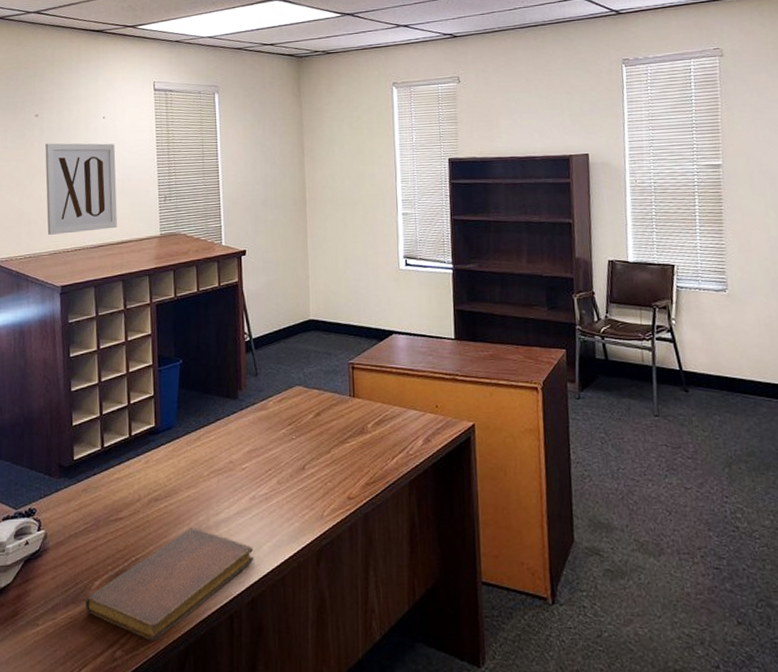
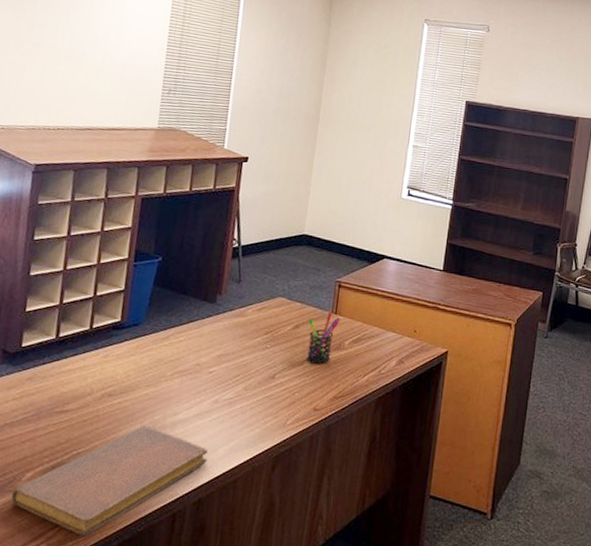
wall art: present [45,143,117,235] -> none [27,10,122,113]
pen holder: none [328,395,359,451] -> present [307,311,340,364]

